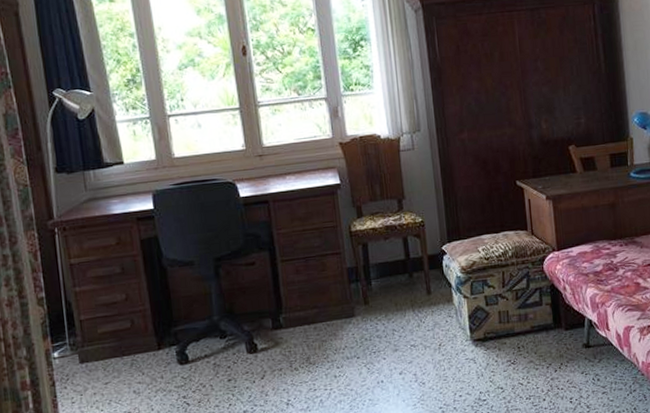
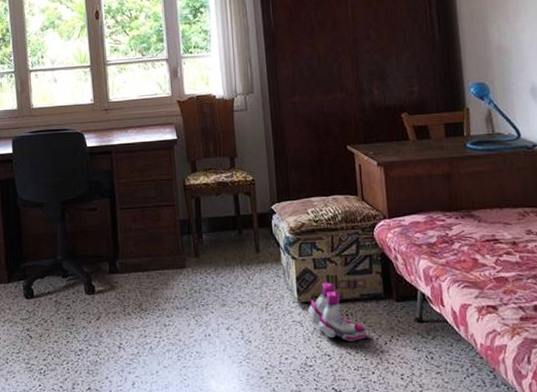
boots: none [480,317,537,373] -> present [308,282,367,341]

